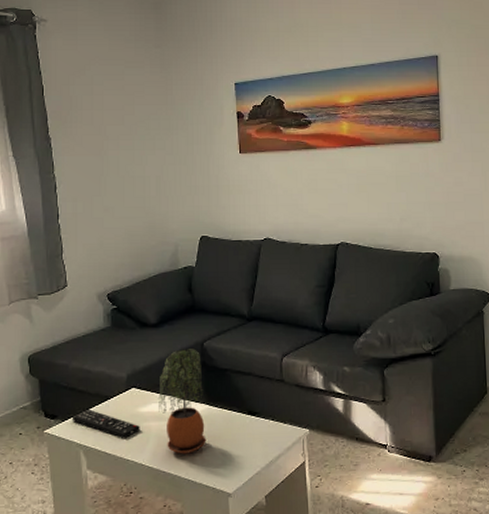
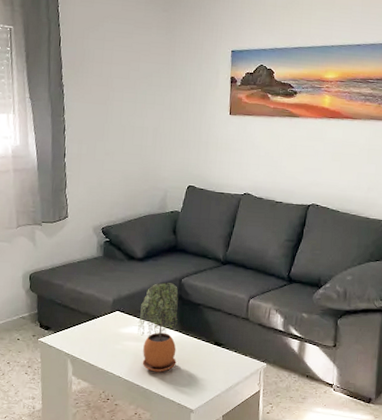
remote control: present [71,409,140,439] -> none [62,324,121,354]

